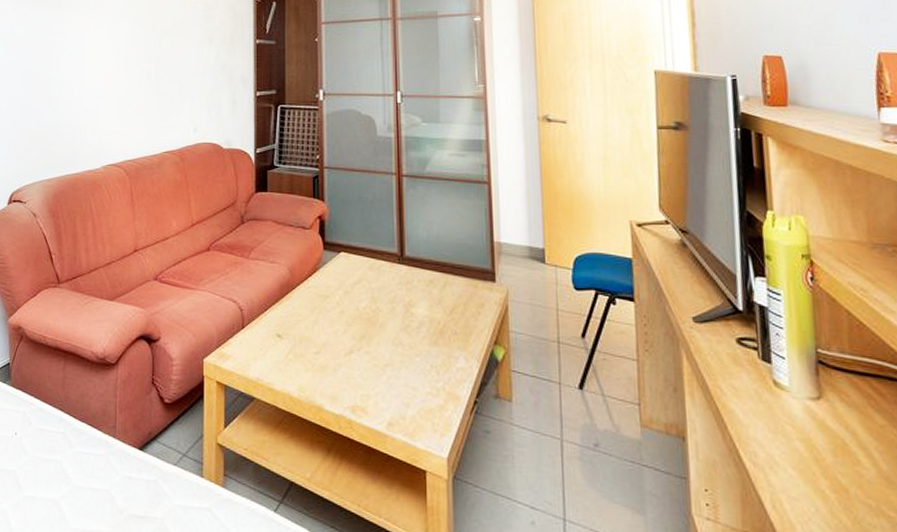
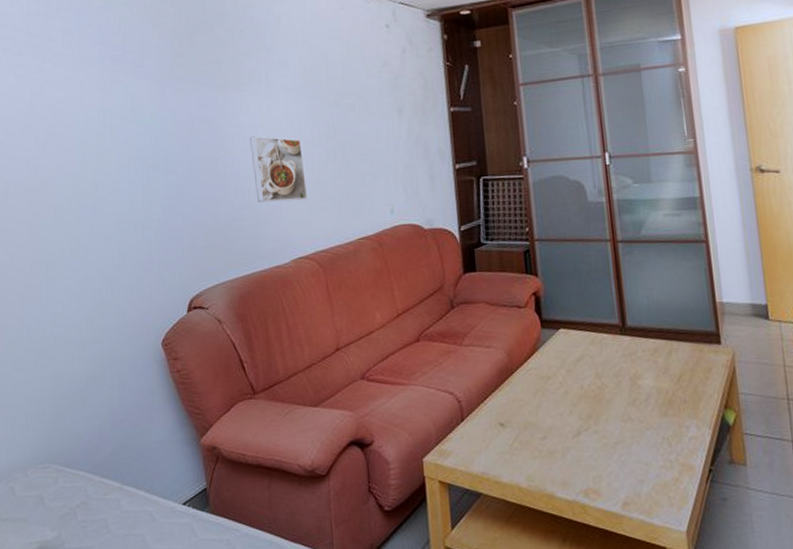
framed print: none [75,53,122,113] -> present [250,136,308,203]

